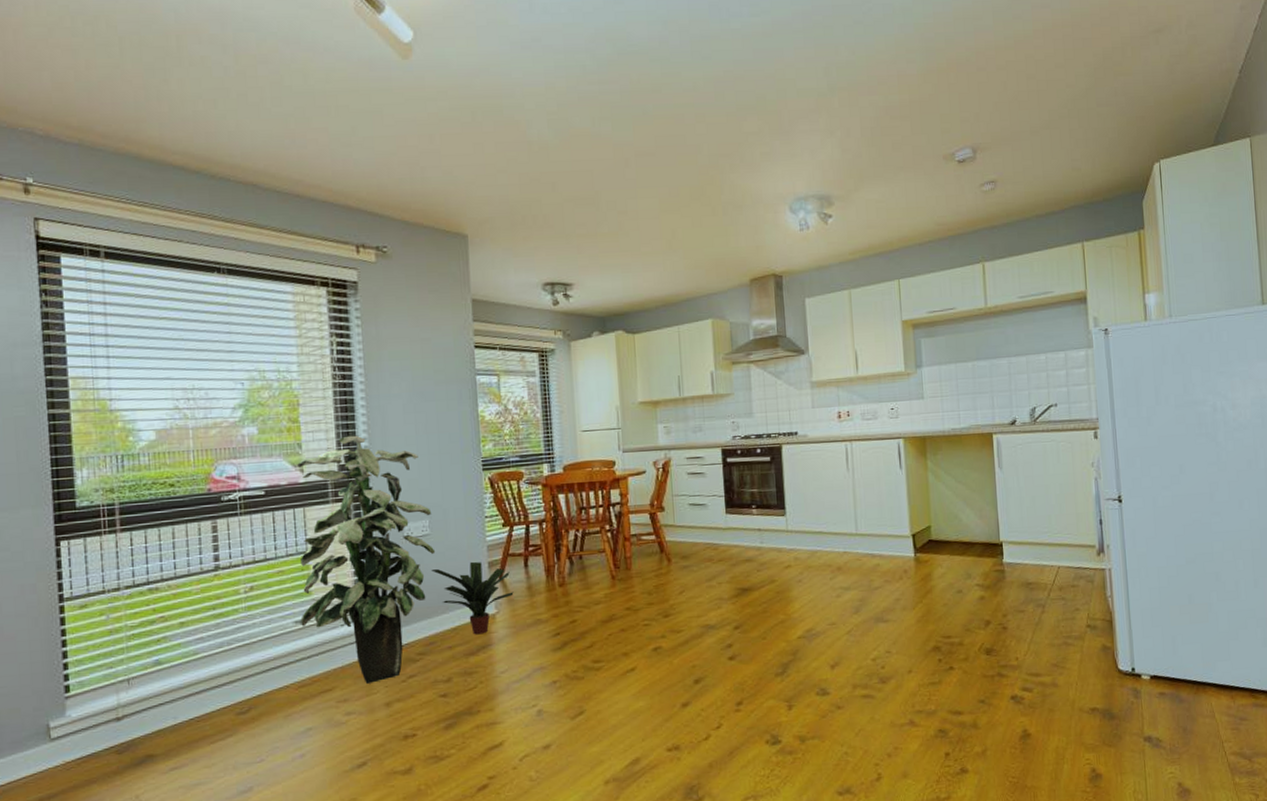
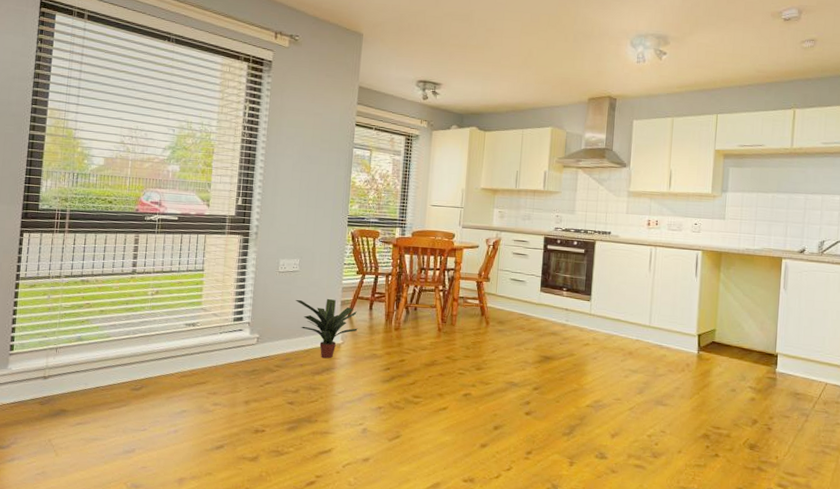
indoor plant: present [297,435,436,684] -> none [190,182,303,383]

